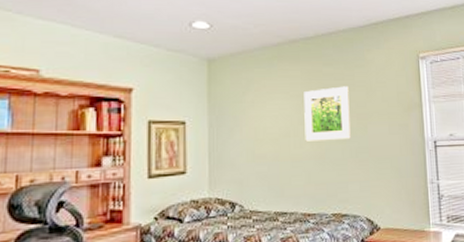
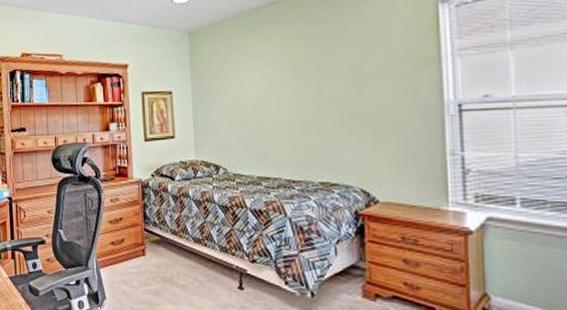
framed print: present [304,86,351,142] -> none [286,45,342,108]

